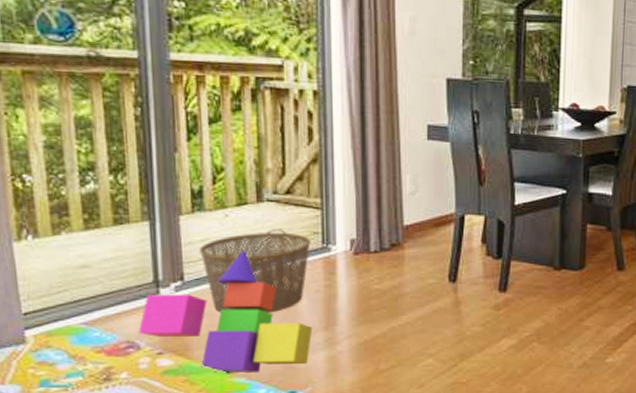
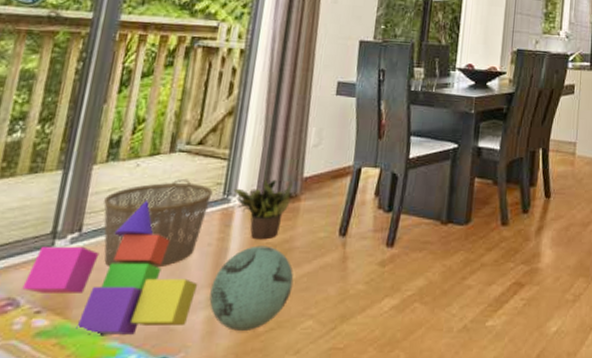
ball: none [326,292,408,368] -> present [209,245,294,331]
potted plant: none [332,226,395,286] -> present [233,178,293,240]

